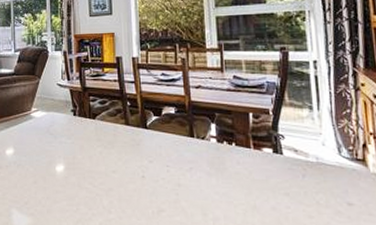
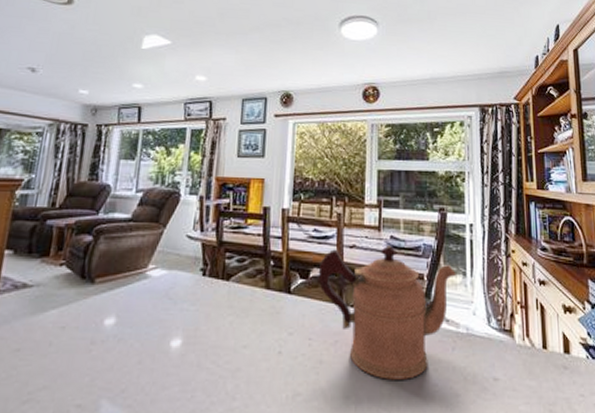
coffeepot: none [169,84,302,202] -> present [318,244,456,380]

